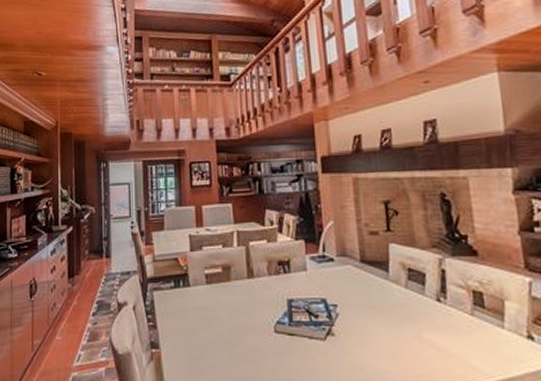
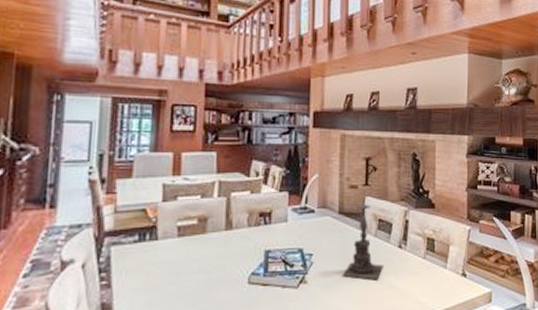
candle holder: none [372,246,420,337] -> present [342,199,383,280]

